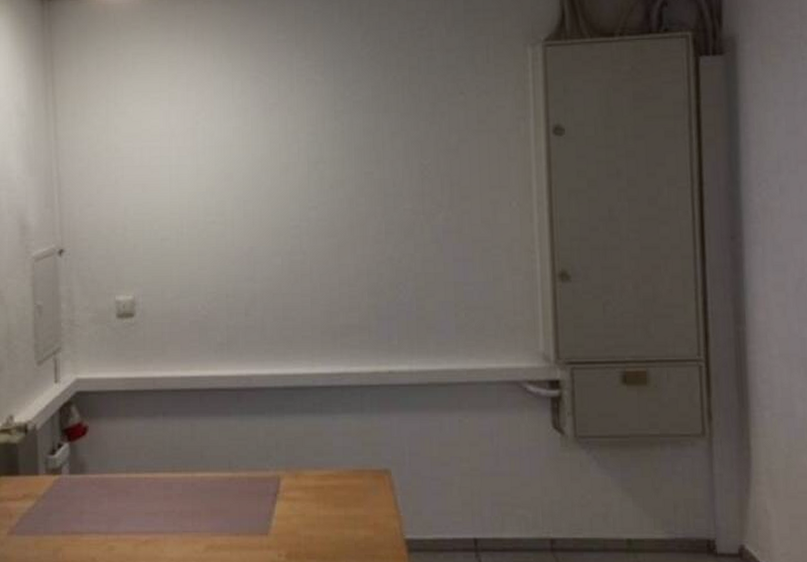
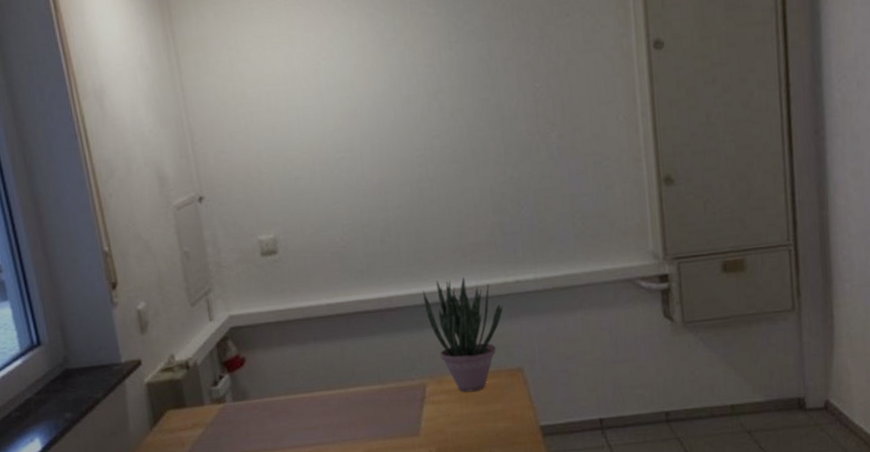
potted plant: none [285,360,373,491] -> present [422,276,503,392]

